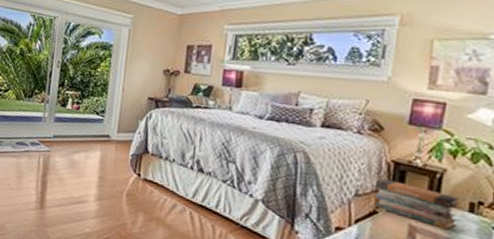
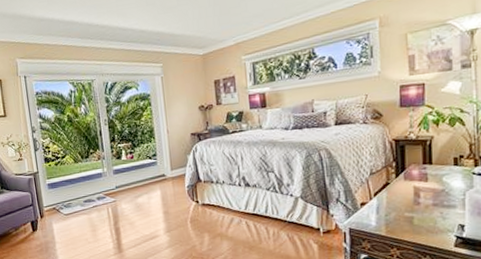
book stack: present [374,179,459,230] -> none [384,154,447,184]

